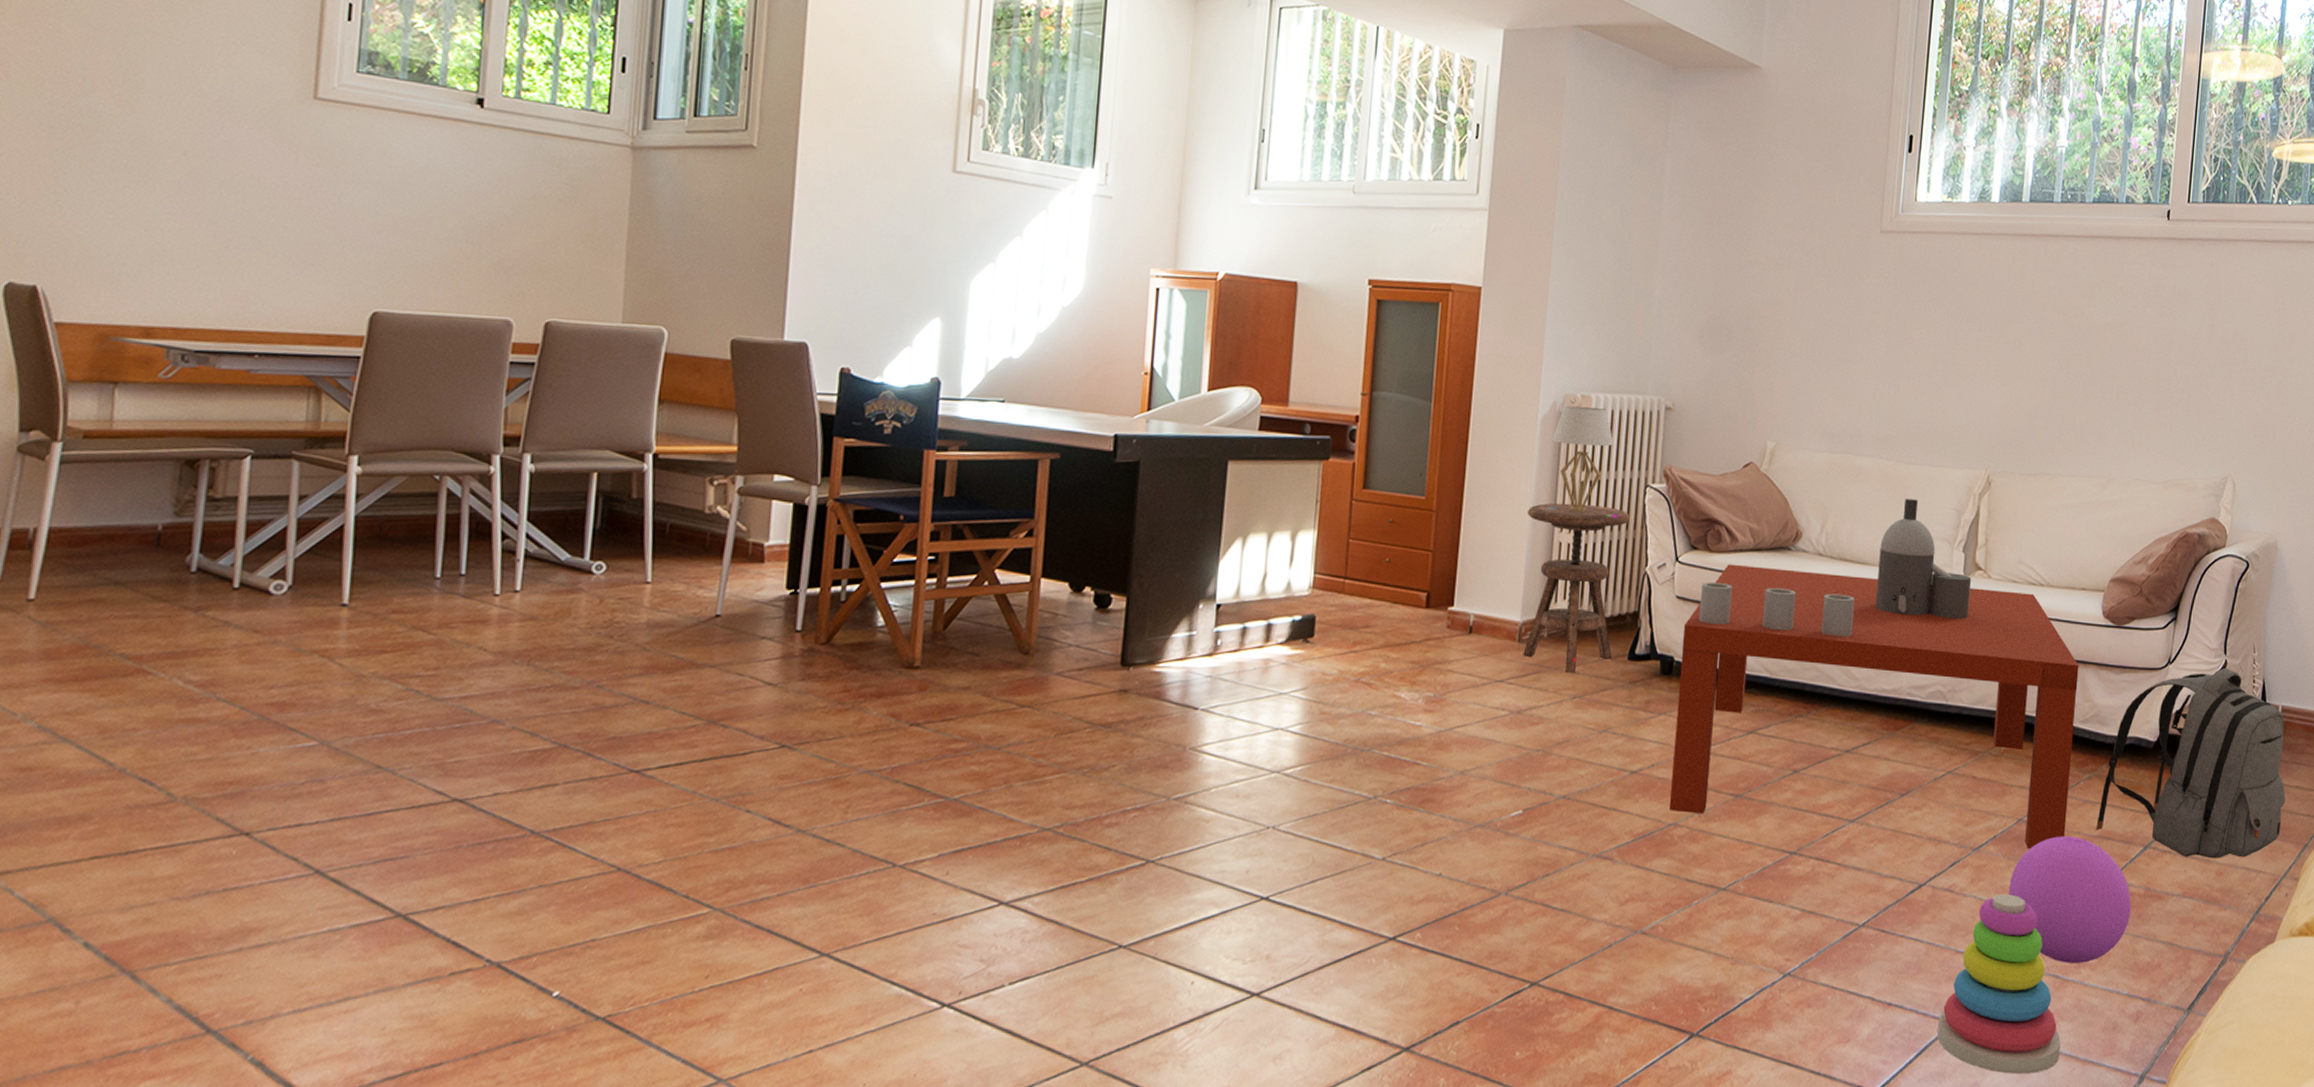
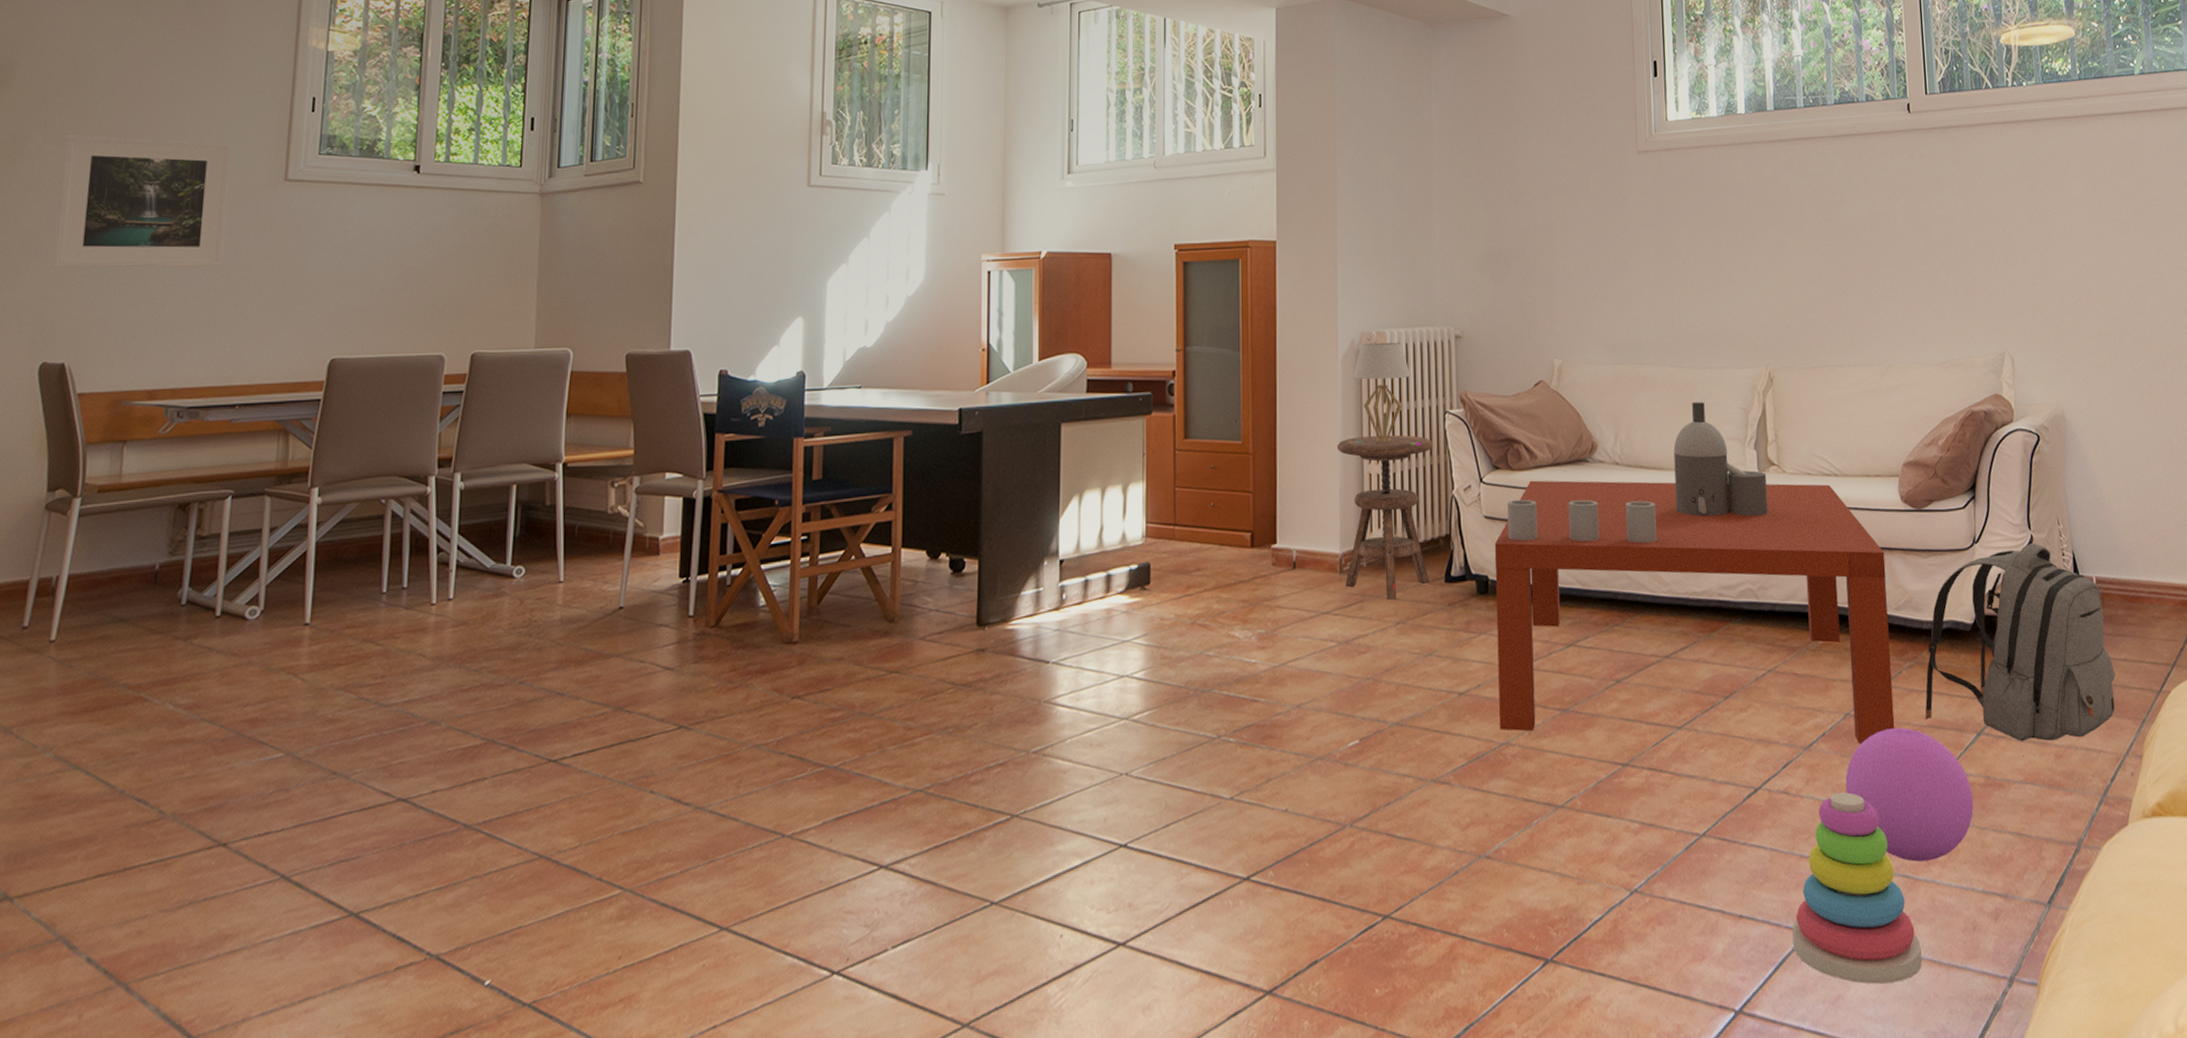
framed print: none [18,14,247,191] -> present [53,135,233,268]

